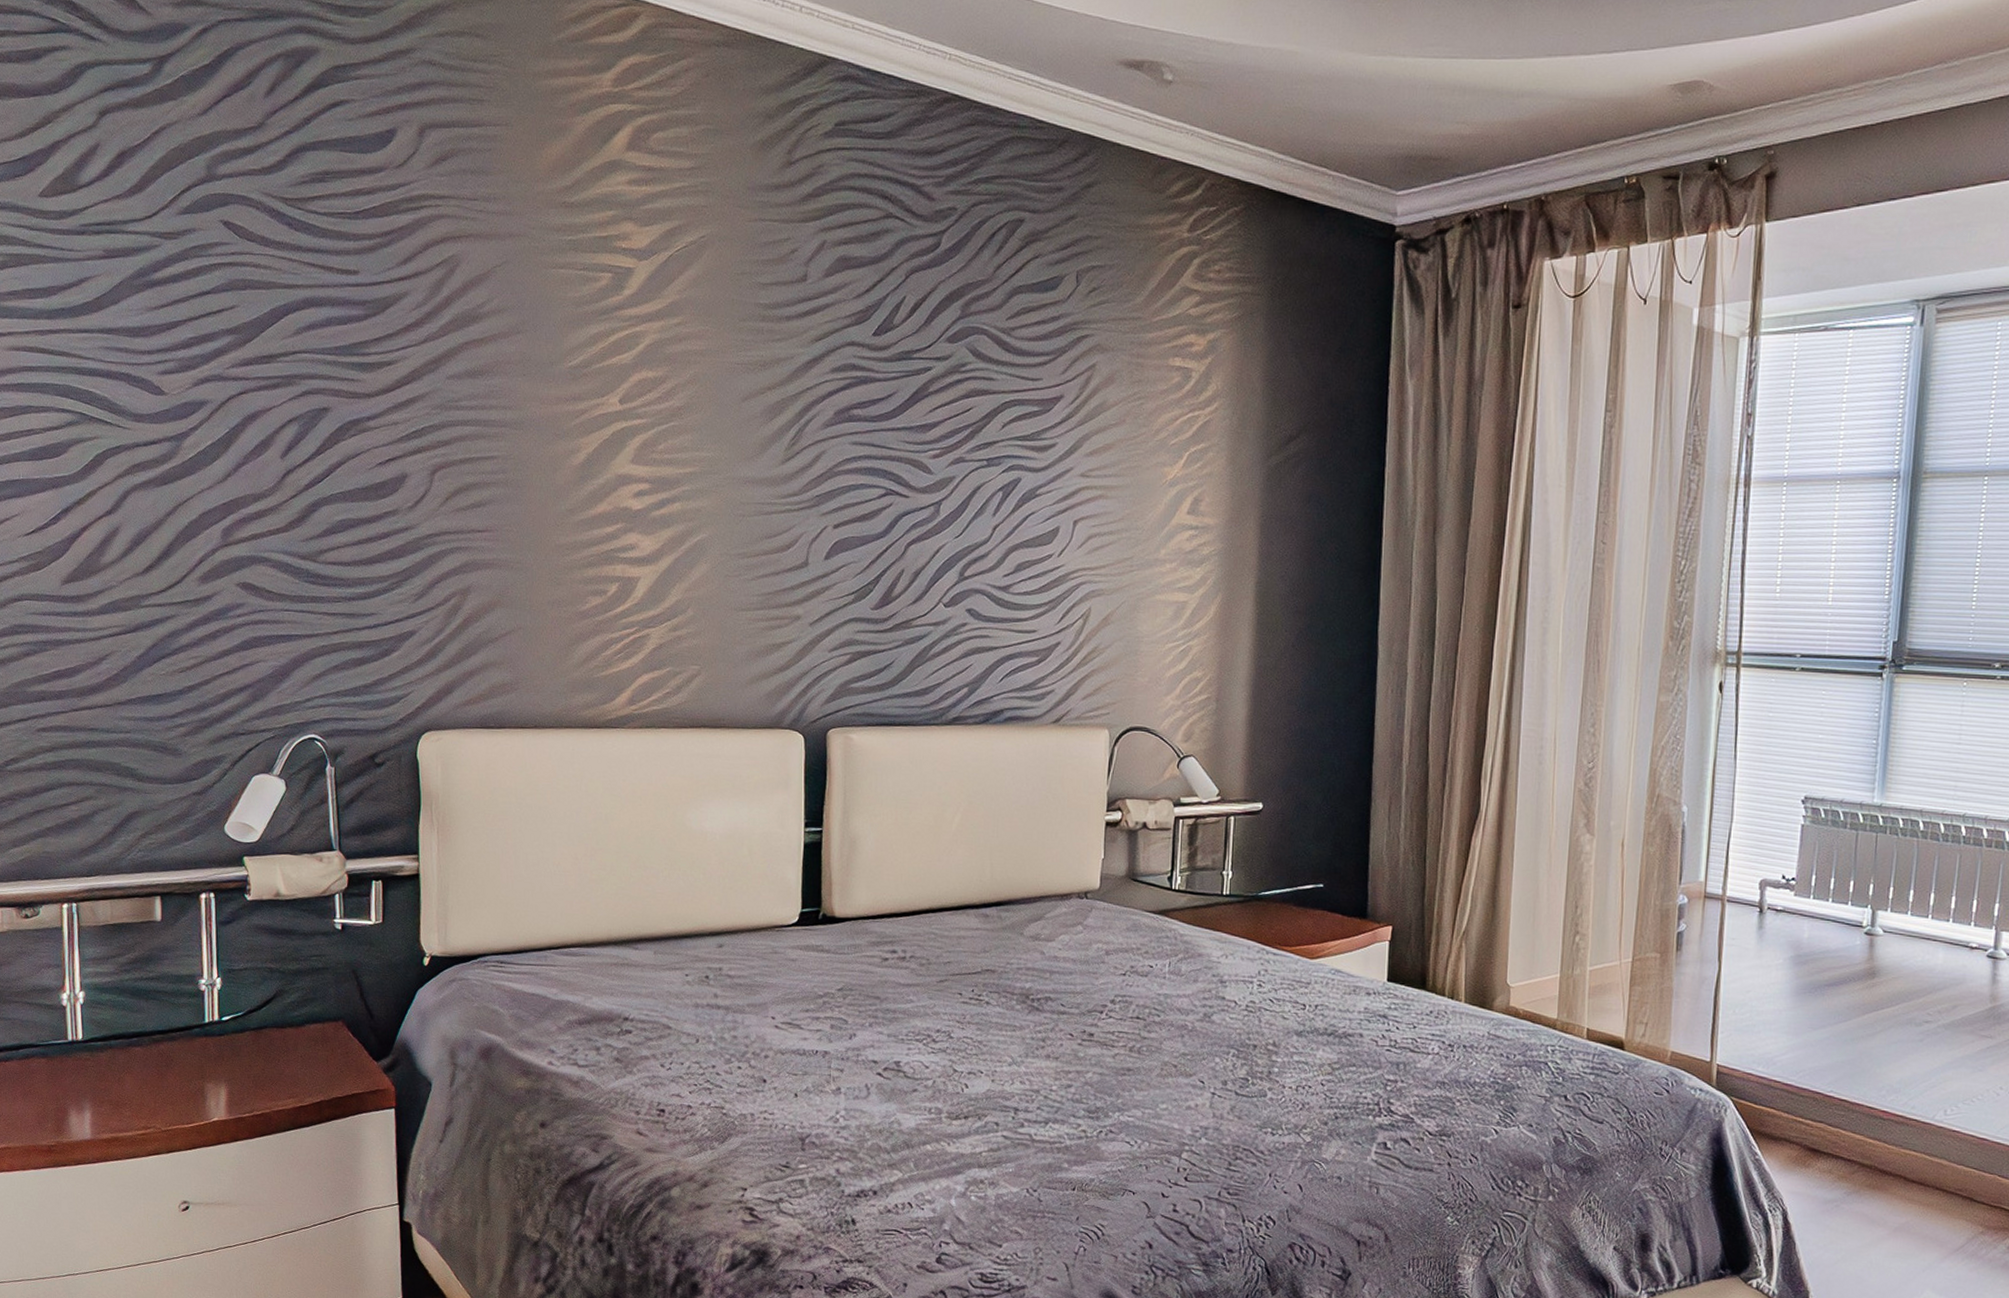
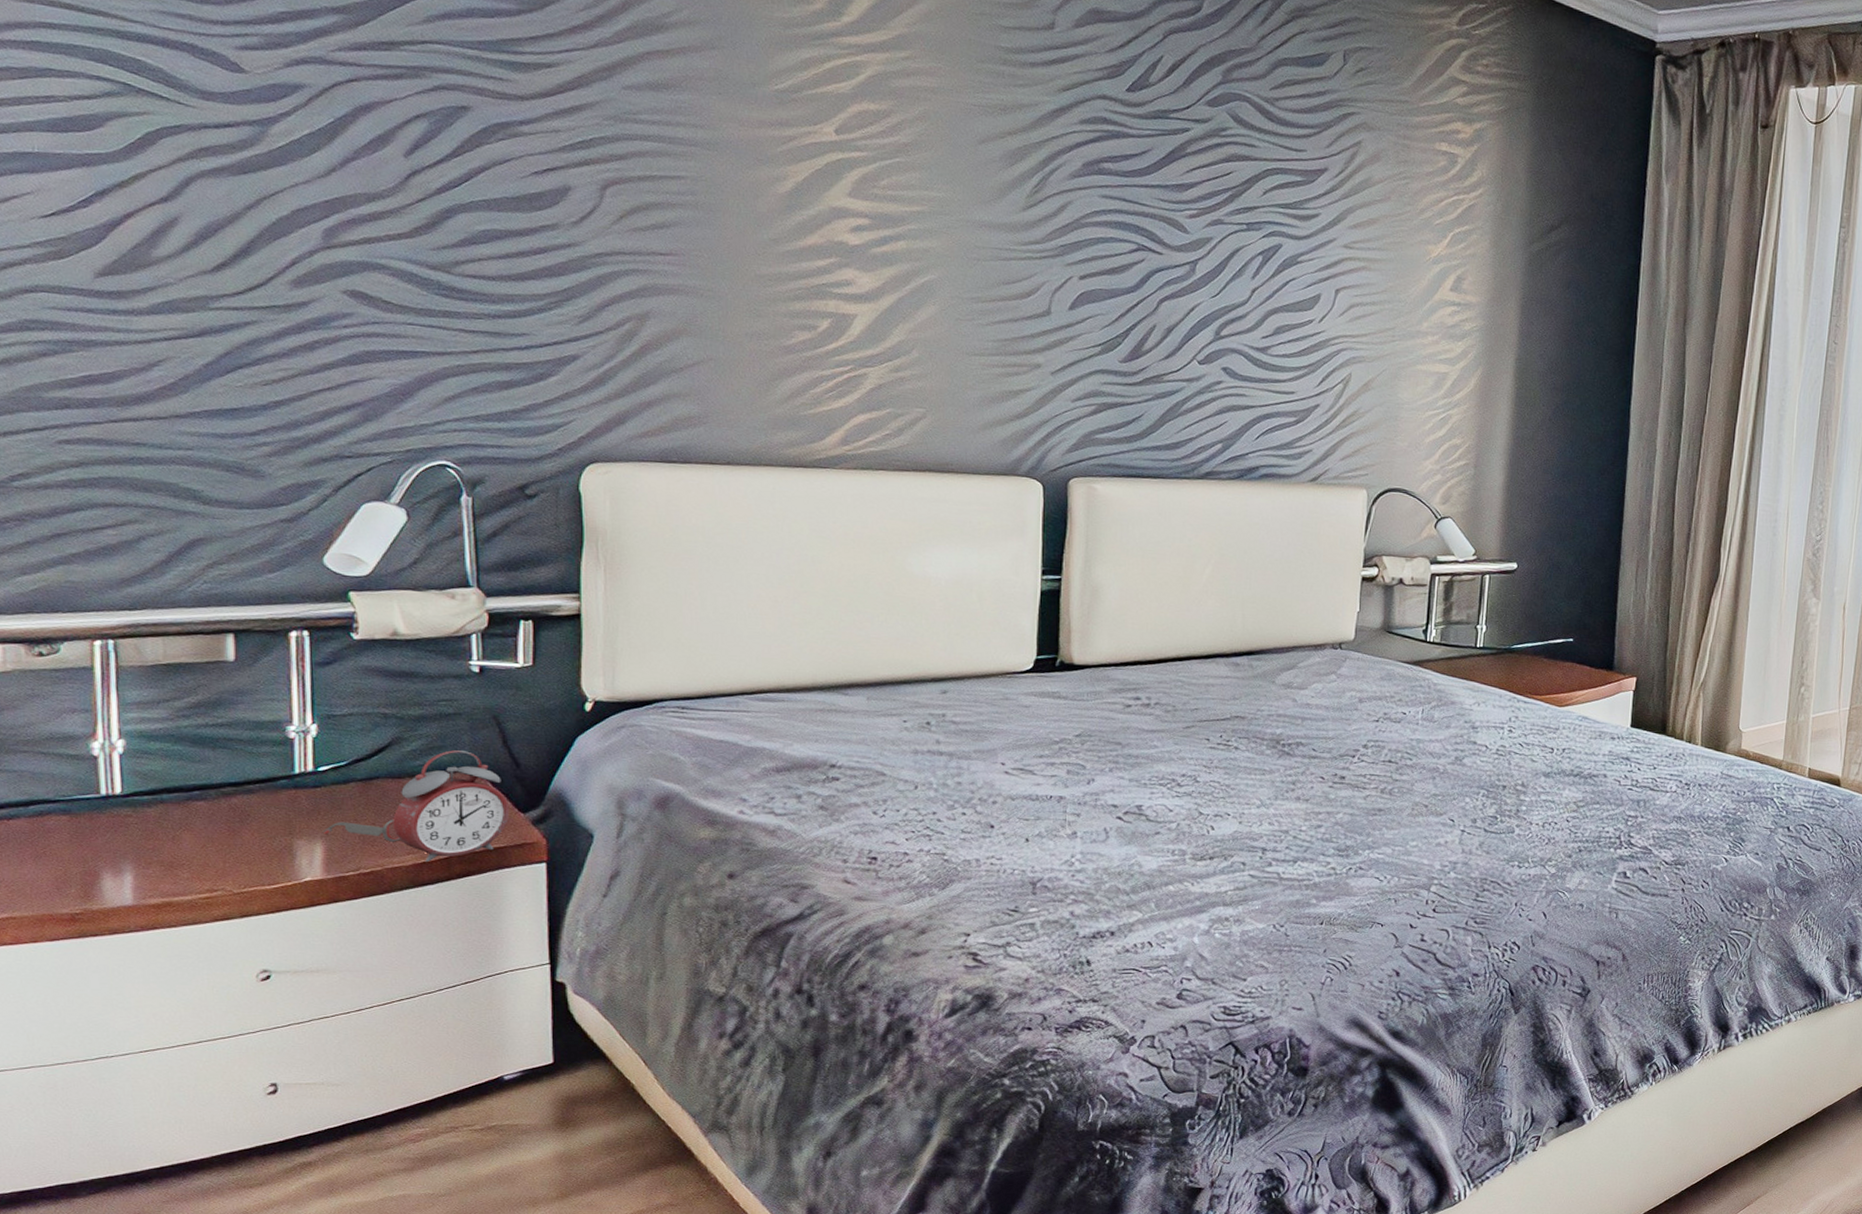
spectacles: none [225,1066,284,1087] -> present [322,820,401,842]
alarm clock: none [277,1002,366,1106] -> present [393,750,510,862]

